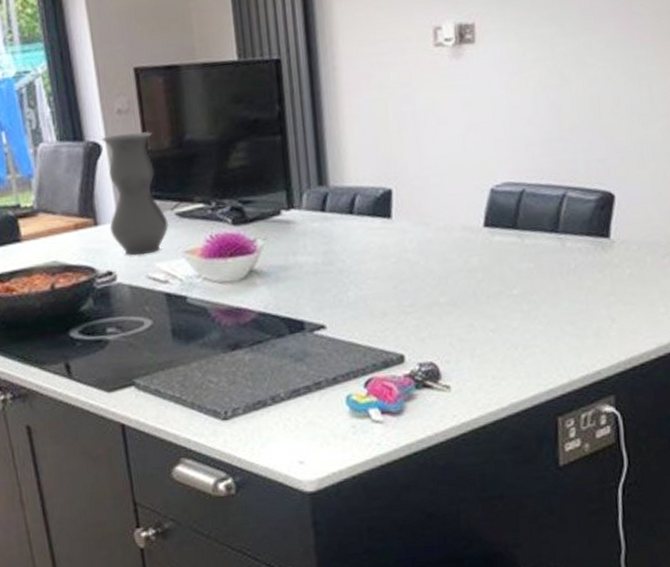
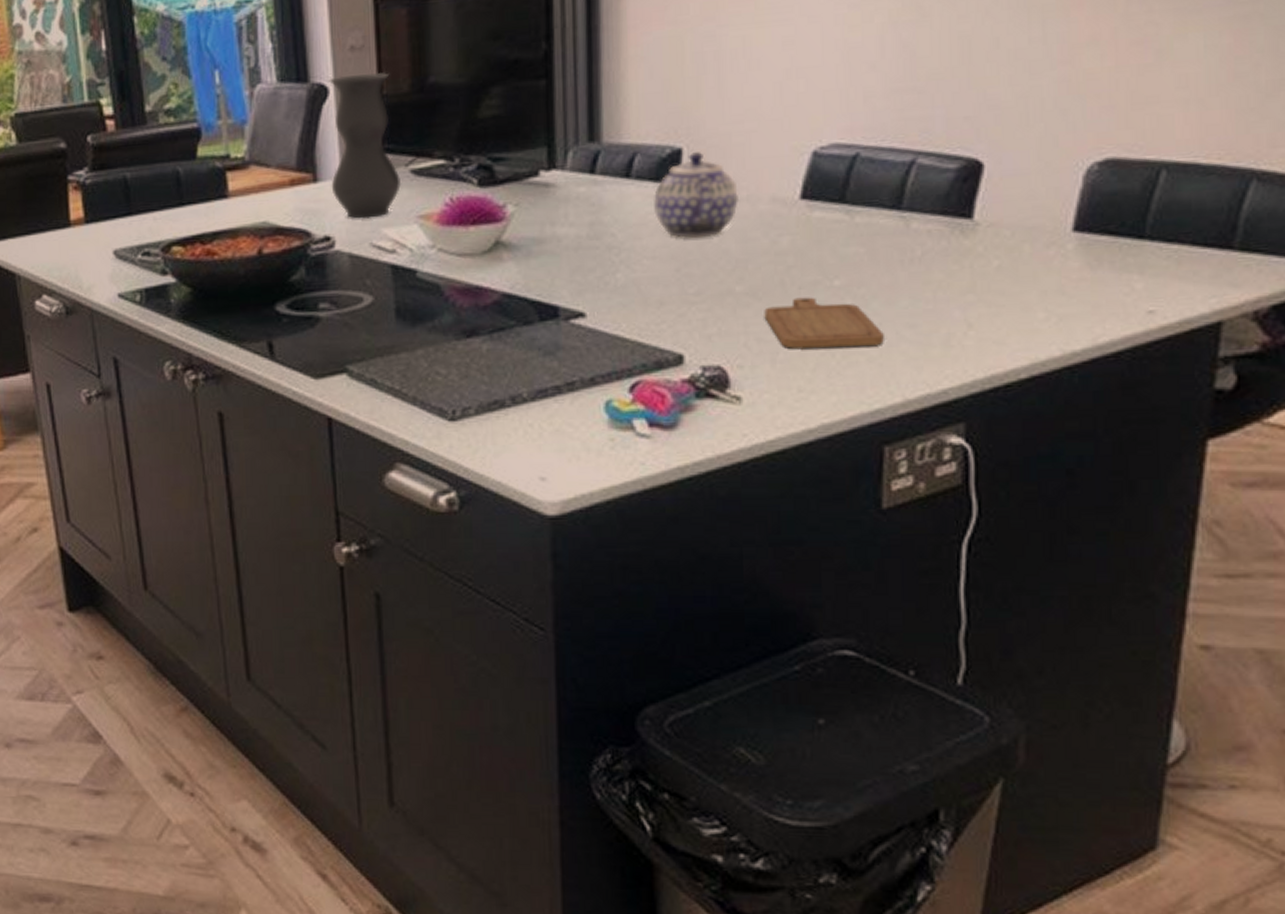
teapot: none [372,191,439,262] -> present [652,152,740,238]
chopping board: none [462,304,553,345] -> present [764,297,884,349]

